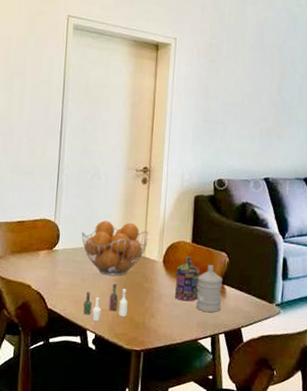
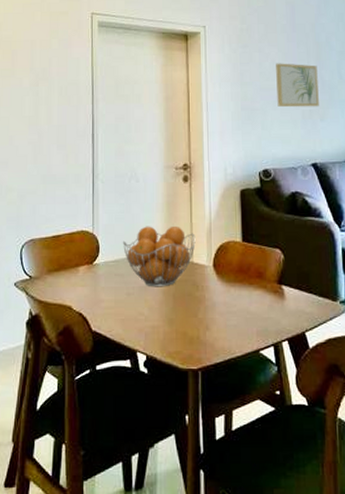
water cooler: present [83,256,223,321] -> none [131,257,282,340]
wall art: none [238,80,280,126] -> present [276,63,319,108]

